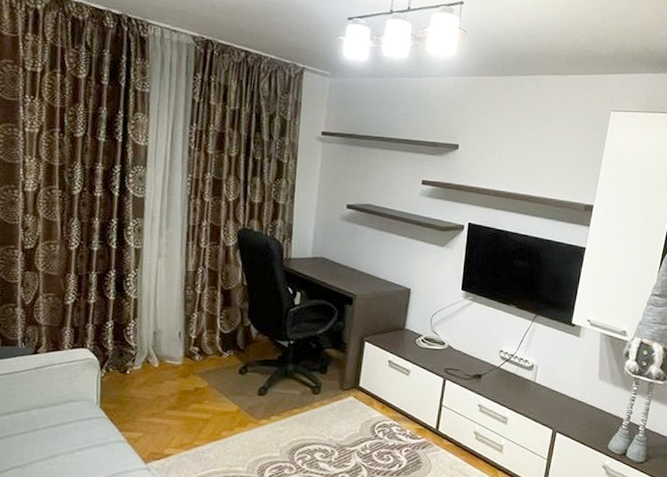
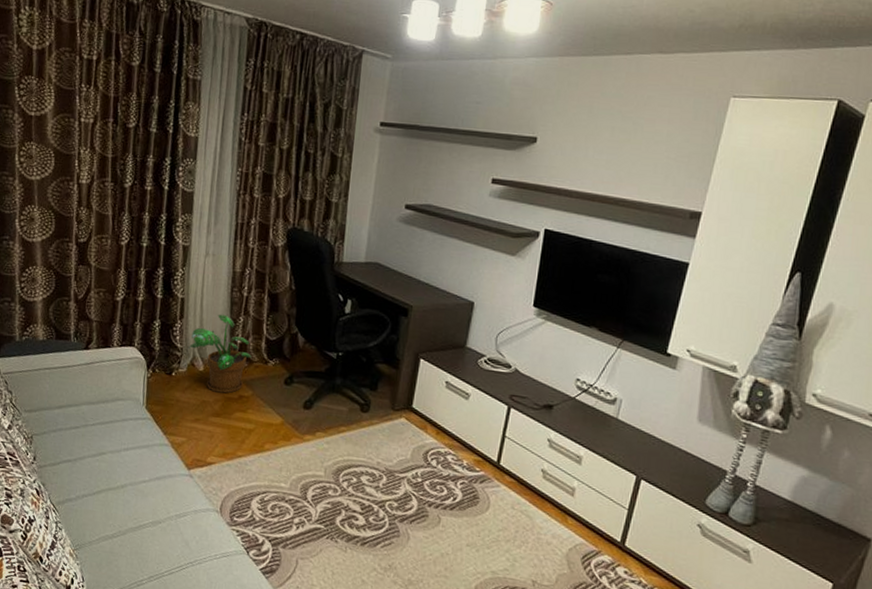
potted plant: none [142,311,207,387] -> present [188,314,252,394]

